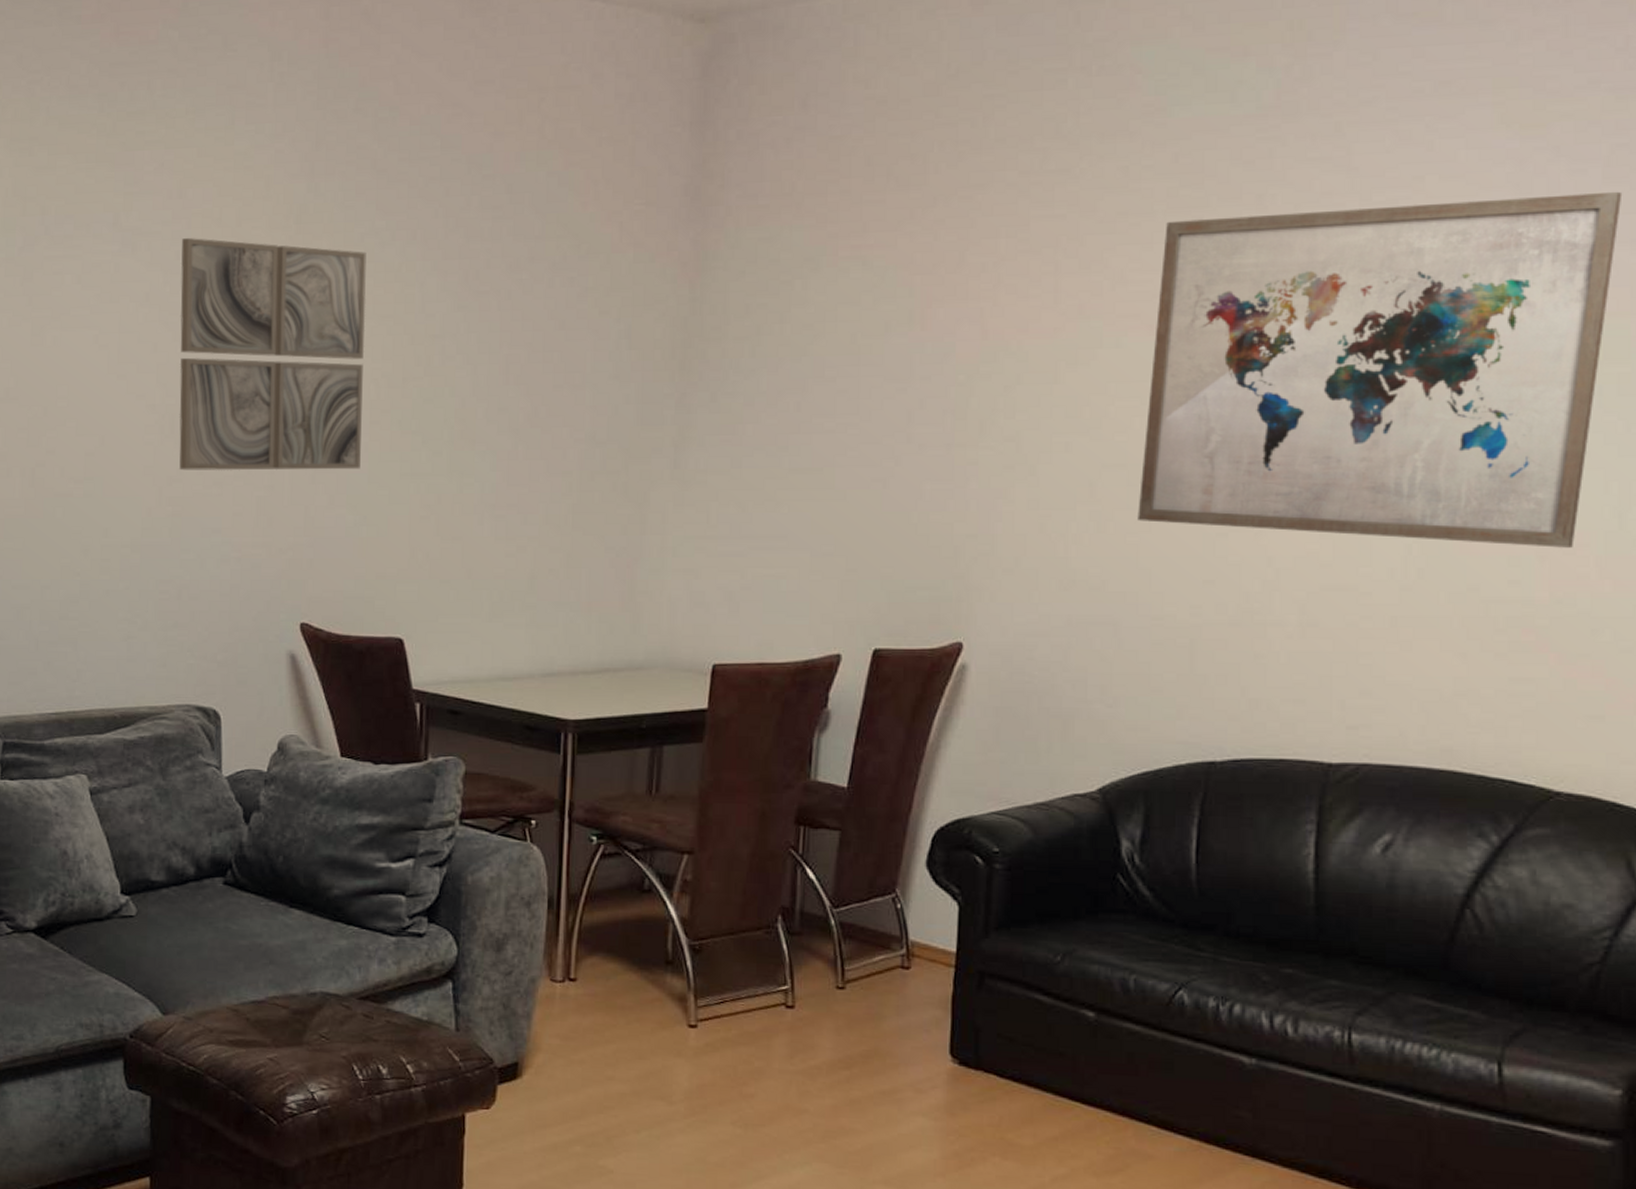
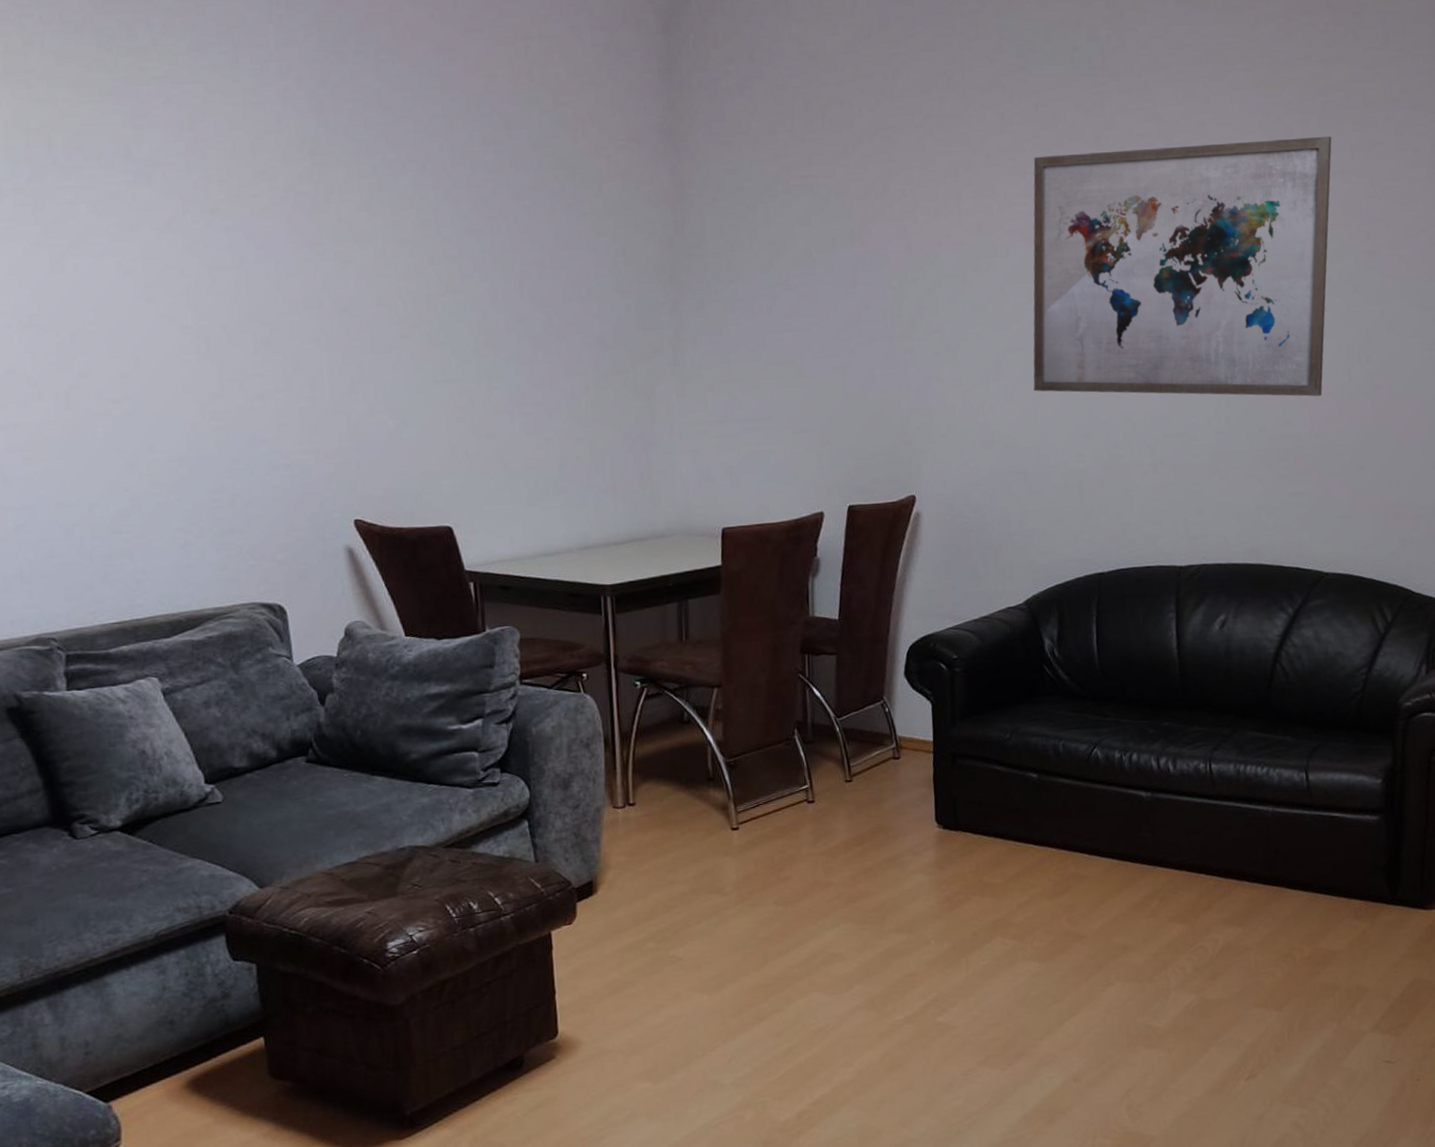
wall art: present [179,238,366,471] -> none [197,169,396,387]

